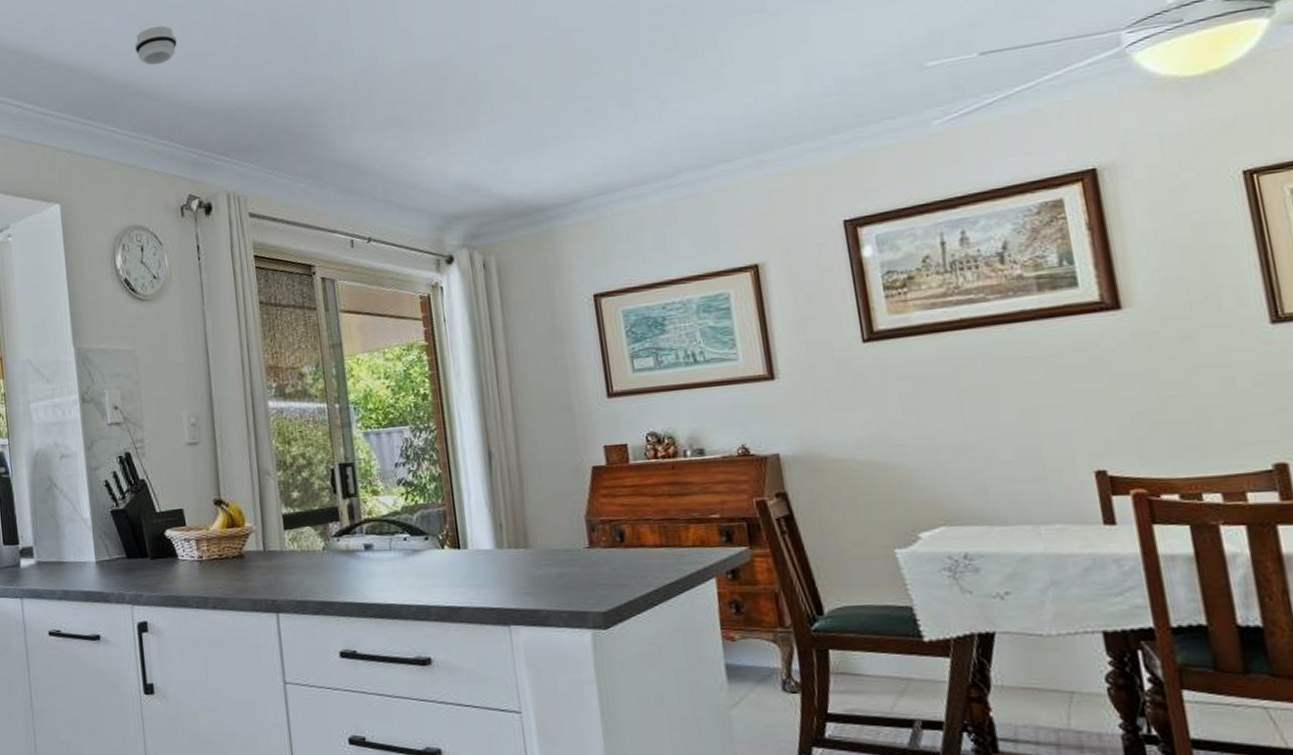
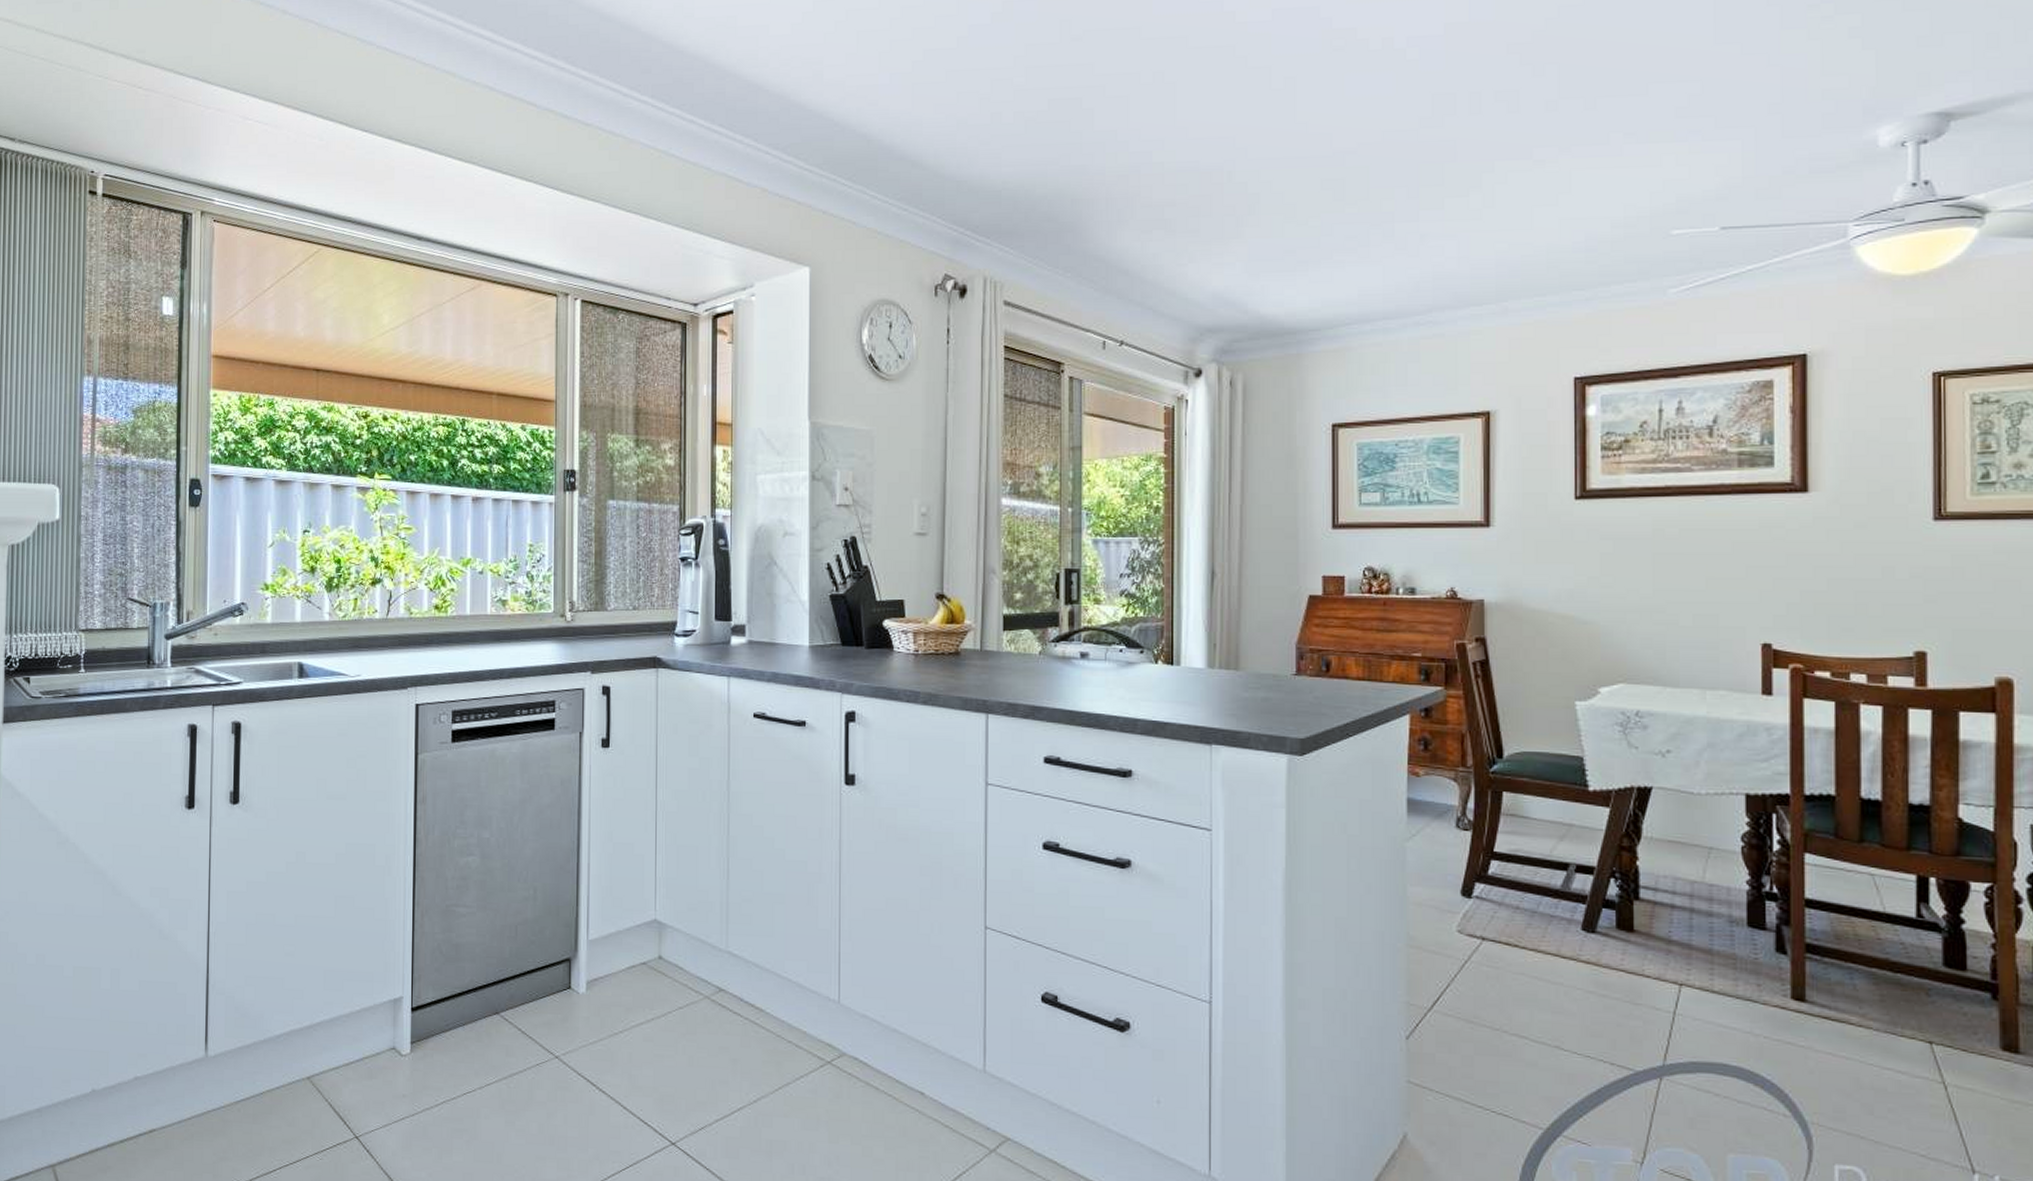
smoke detector: present [134,25,177,65] -> none [905,90,949,132]

